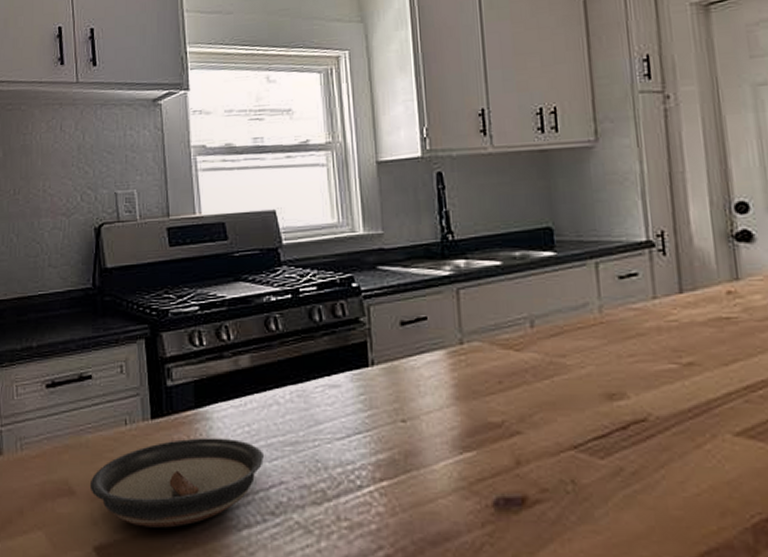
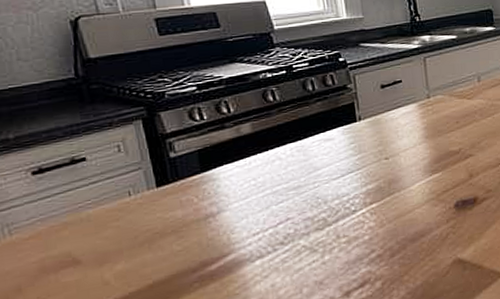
saucer: present [89,438,265,528] -> none [96,192,271,277]

